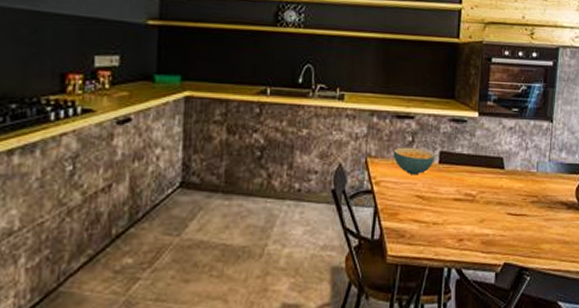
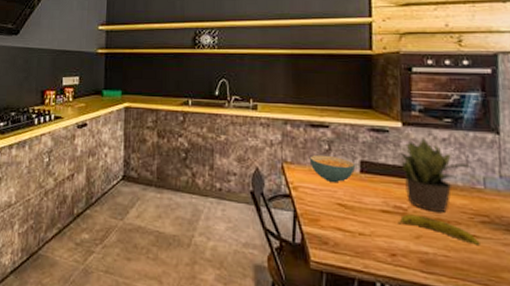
fruit: none [466,200,529,224] -> present [397,214,480,247]
potted plant: none [472,127,532,197] -> present [396,138,475,213]

